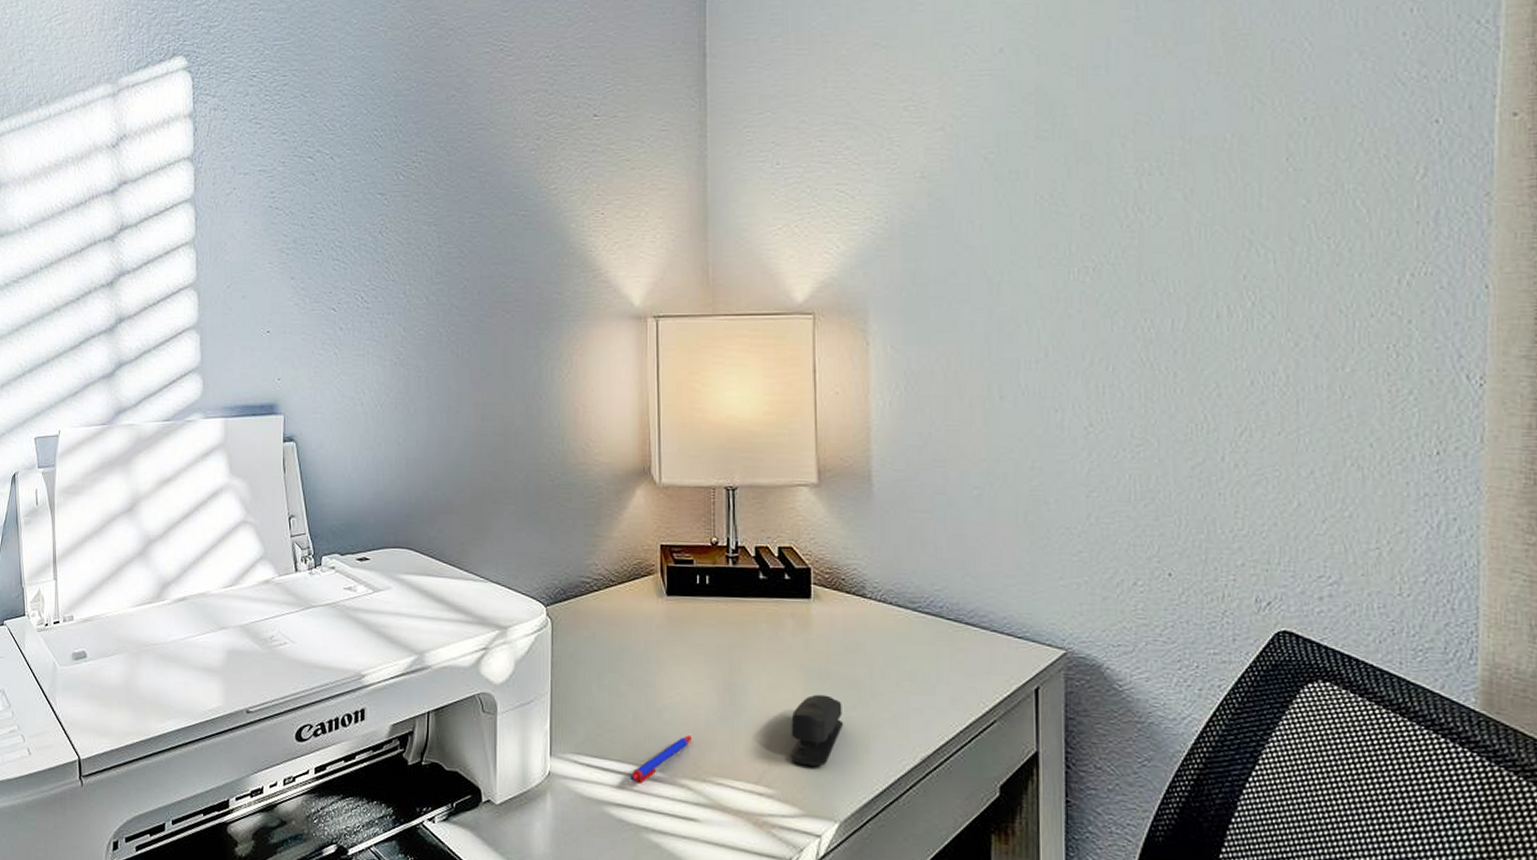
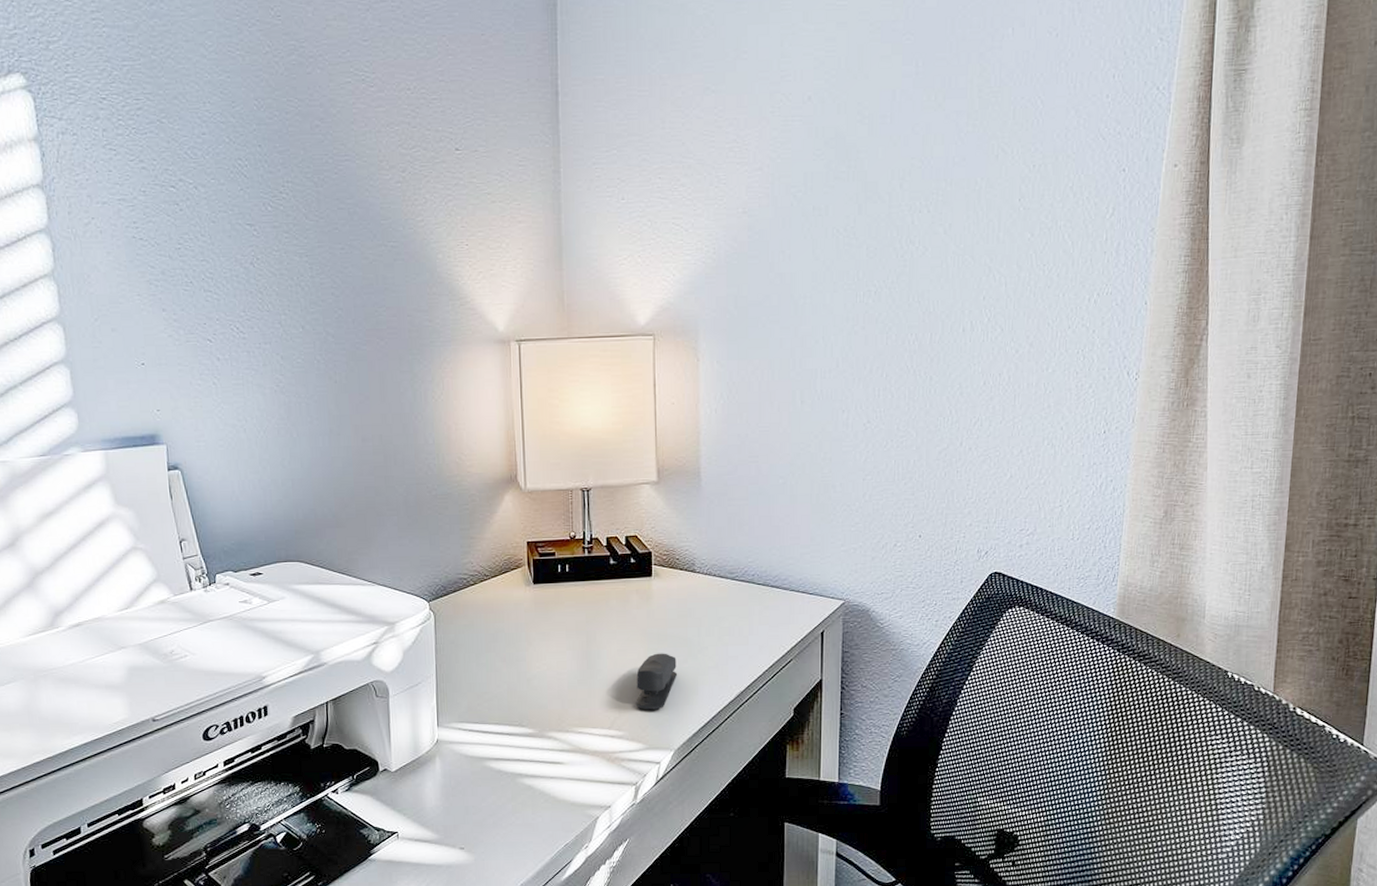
pen: present [630,735,693,784] -> none [506,697,558,740]

